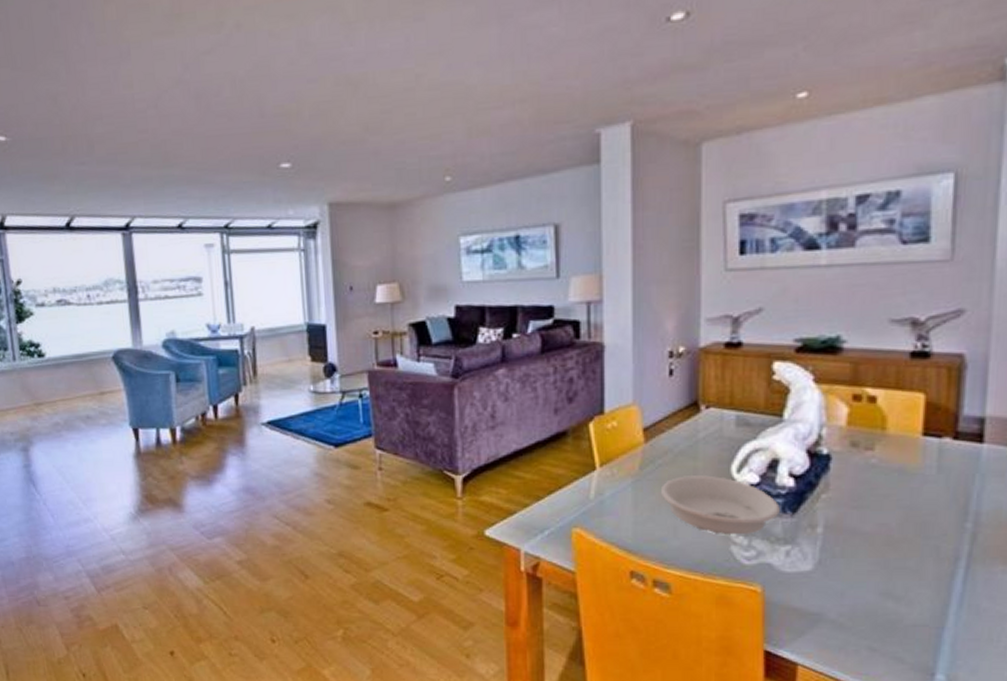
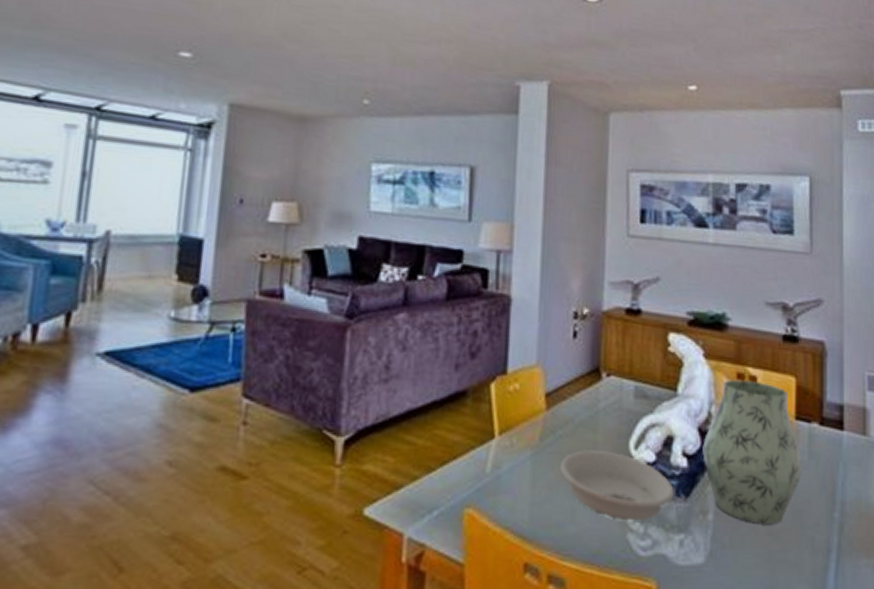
vase: none [811,400,929,535] -> present [702,379,802,524]

